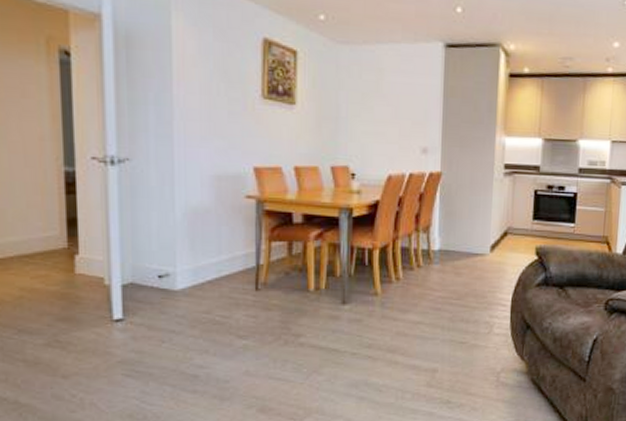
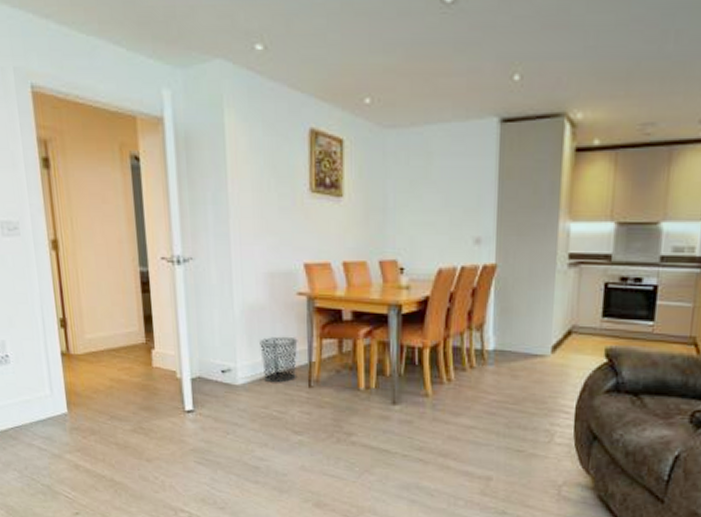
waste bin: none [203,239,245,287] -> present [260,336,298,383]

